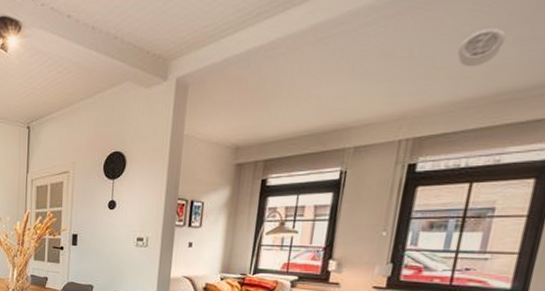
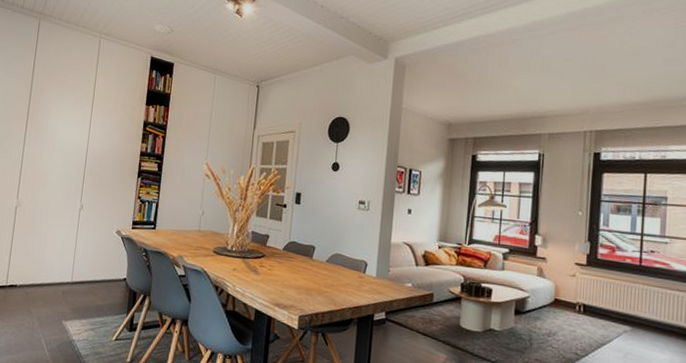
ceiling light: present [458,28,506,68] -> none [622,49,656,78]

